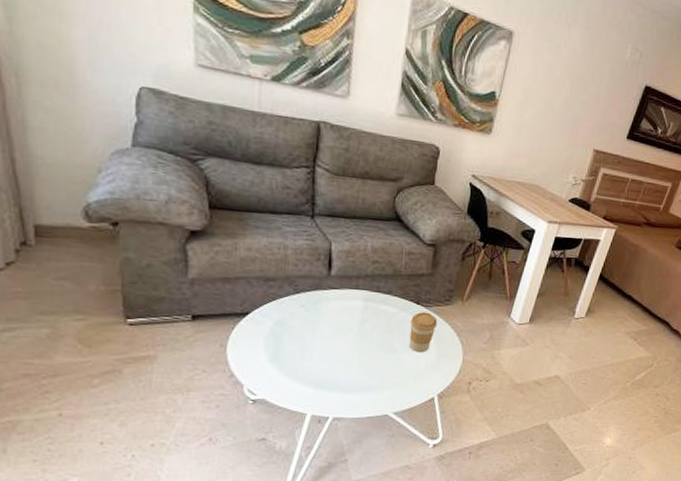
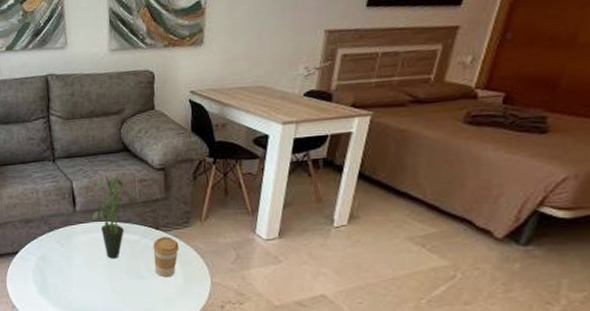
potted plant: none [348,242,398,330] -> present [92,175,133,259]

